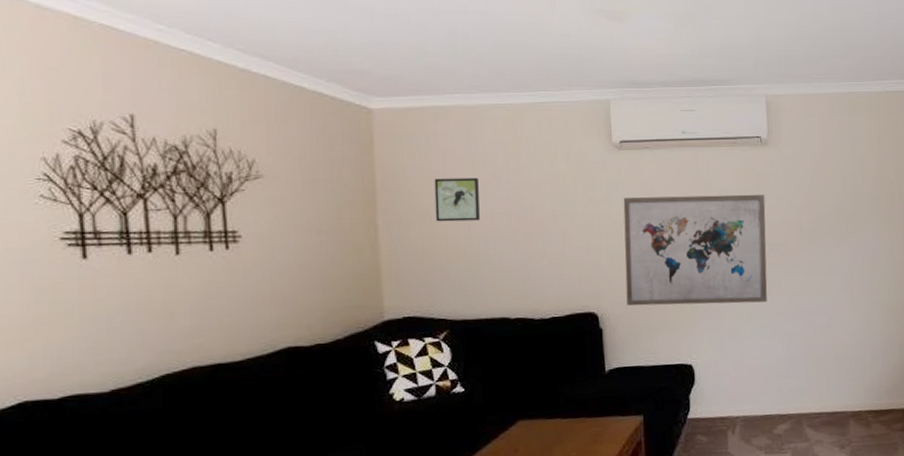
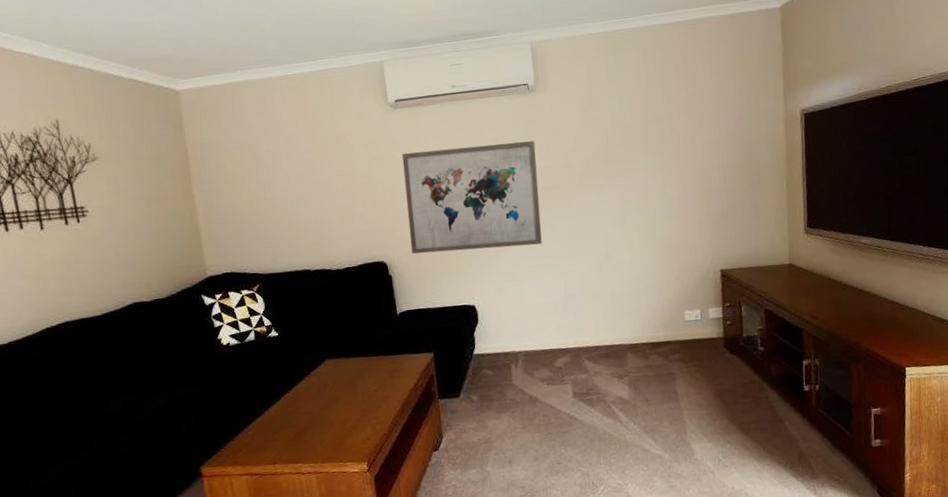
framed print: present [434,177,480,222] -> none [236,145,278,188]

